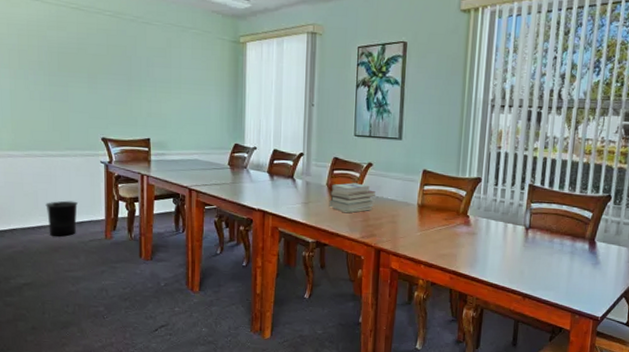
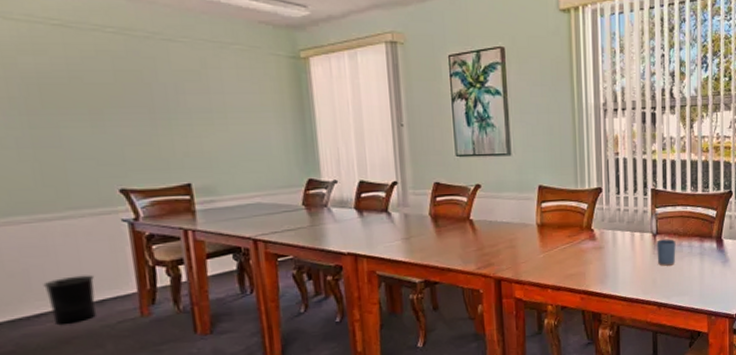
books: present [329,182,375,213] -> none [433,208,488,244]
mug: none [527,233,548,260] -> present [657,239,676,266]

